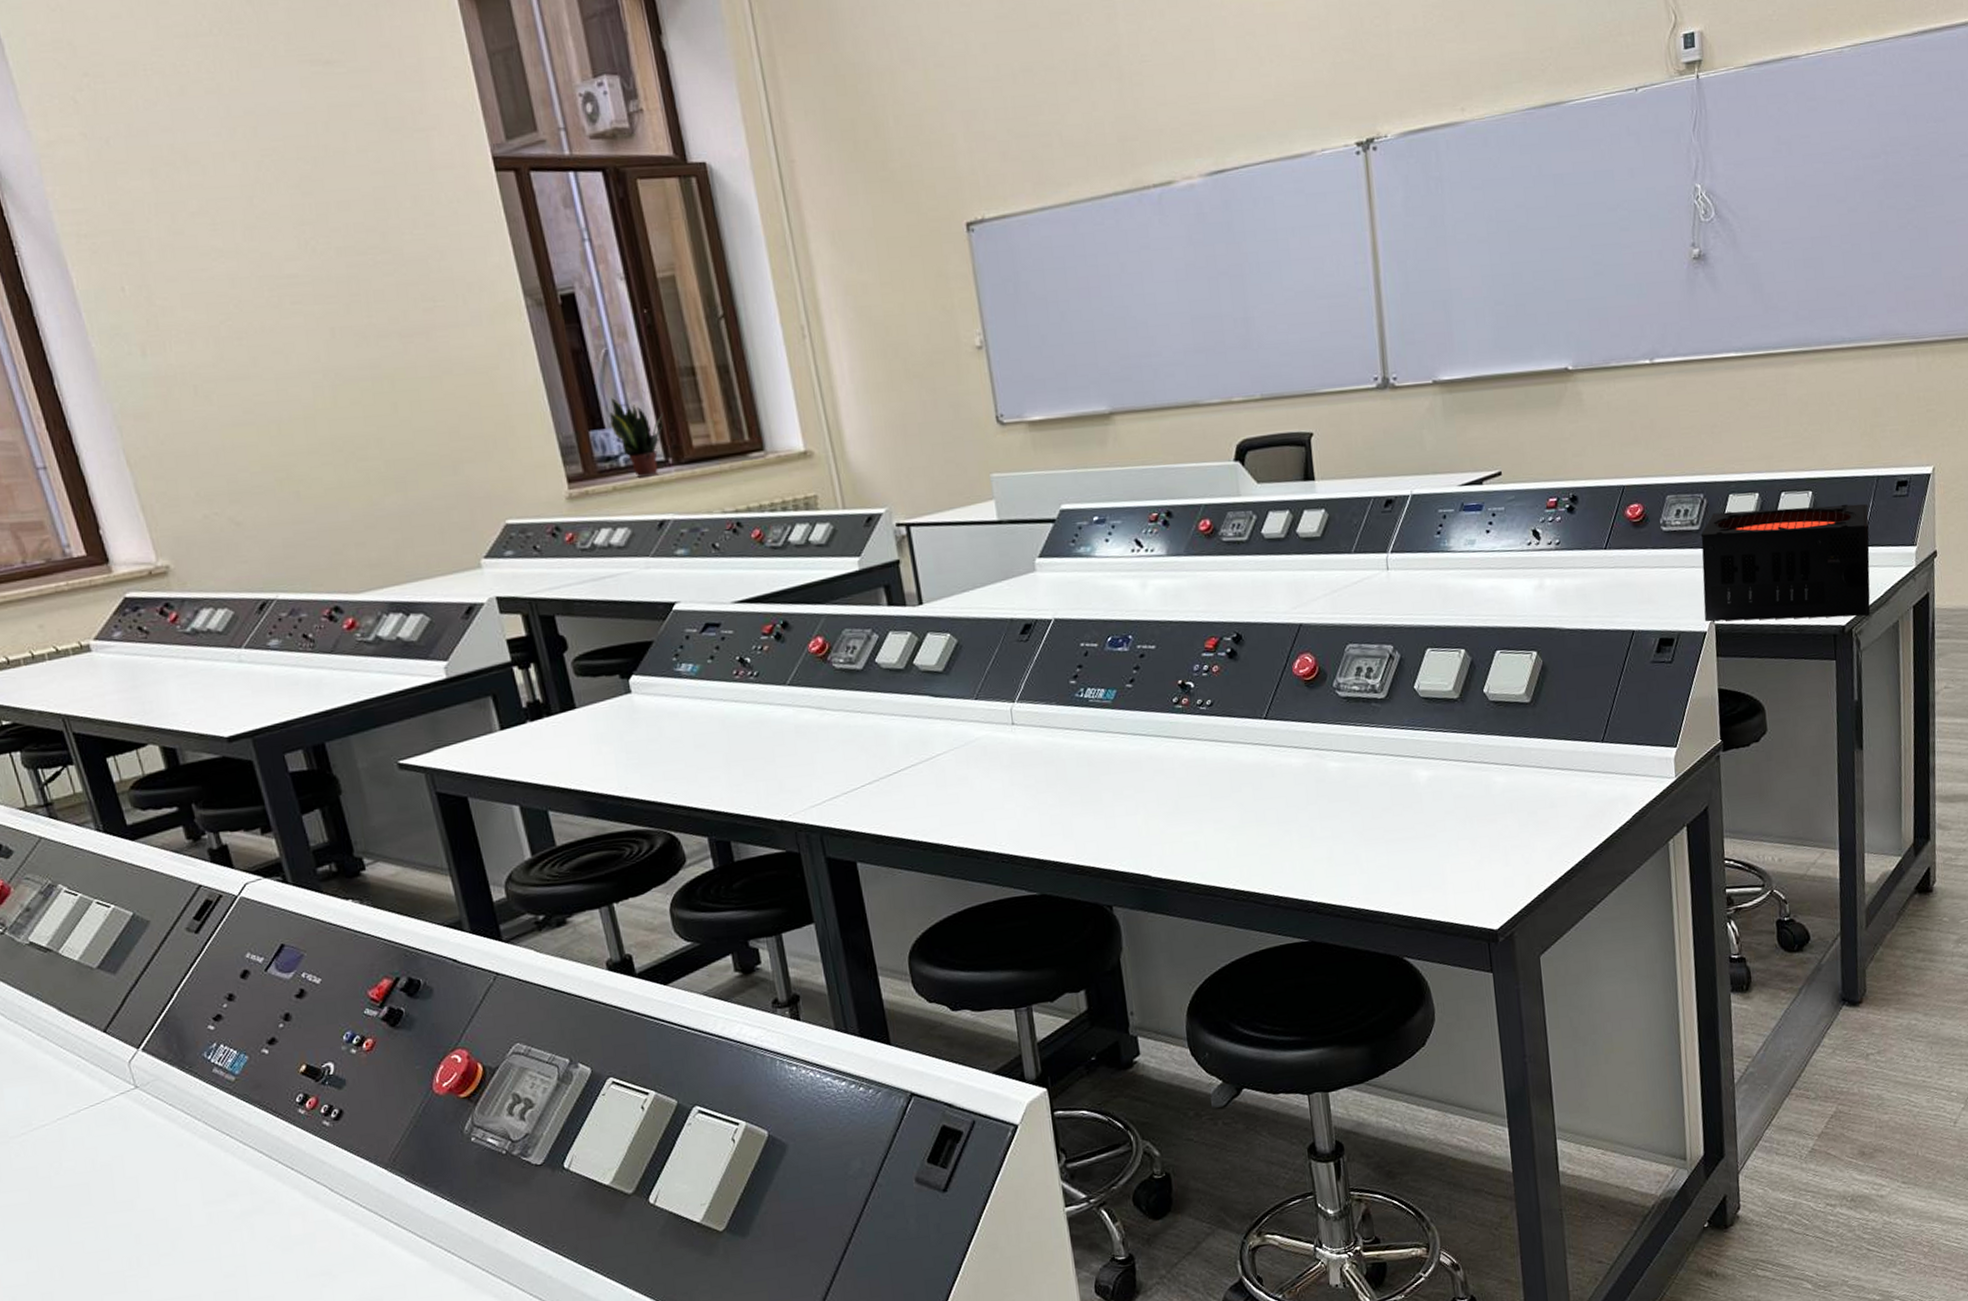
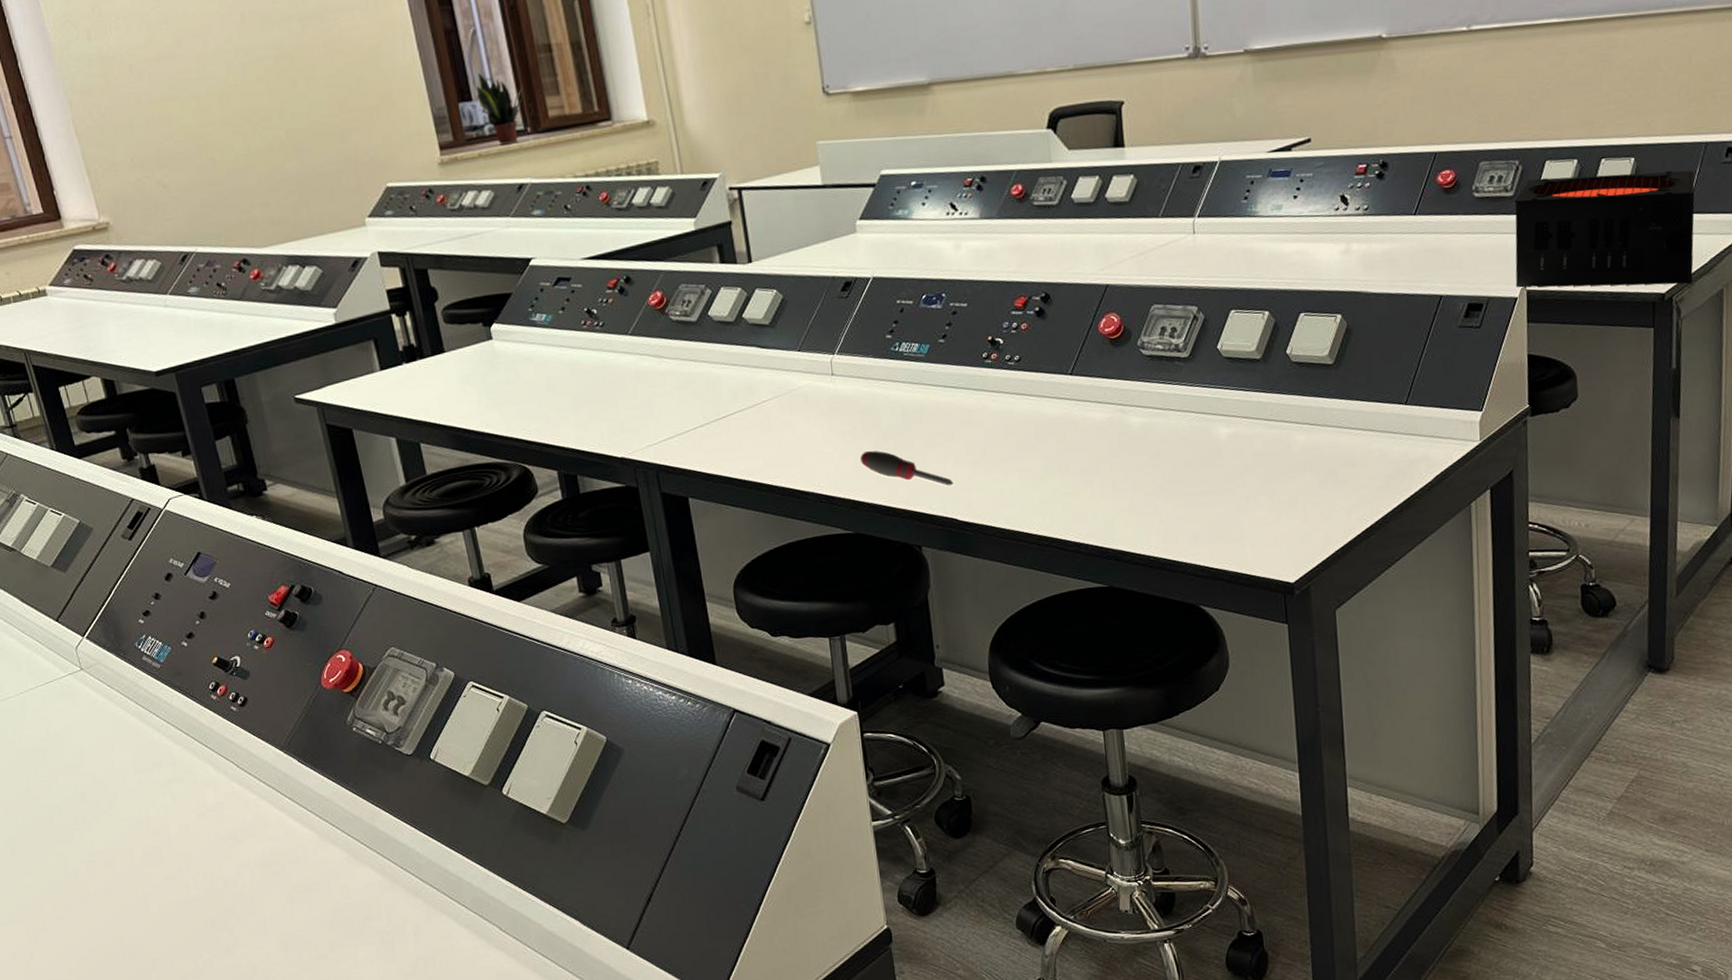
screwdriver: none [1044,805,1146,841] -> present [859,451,954,486]

